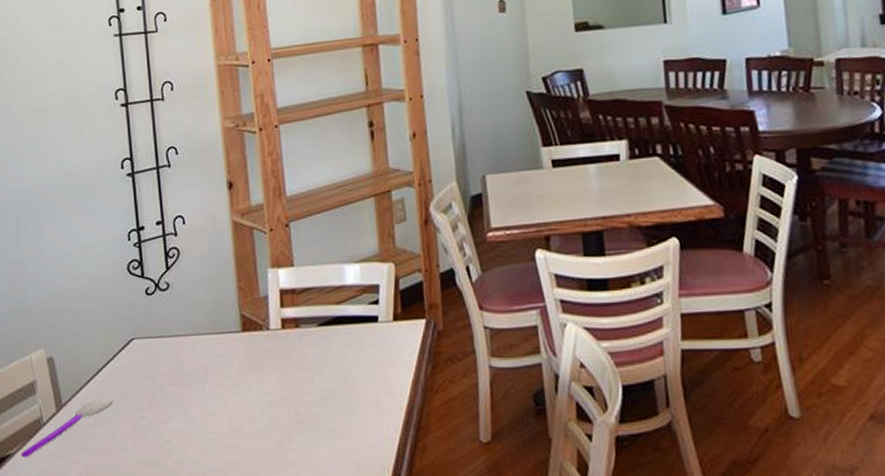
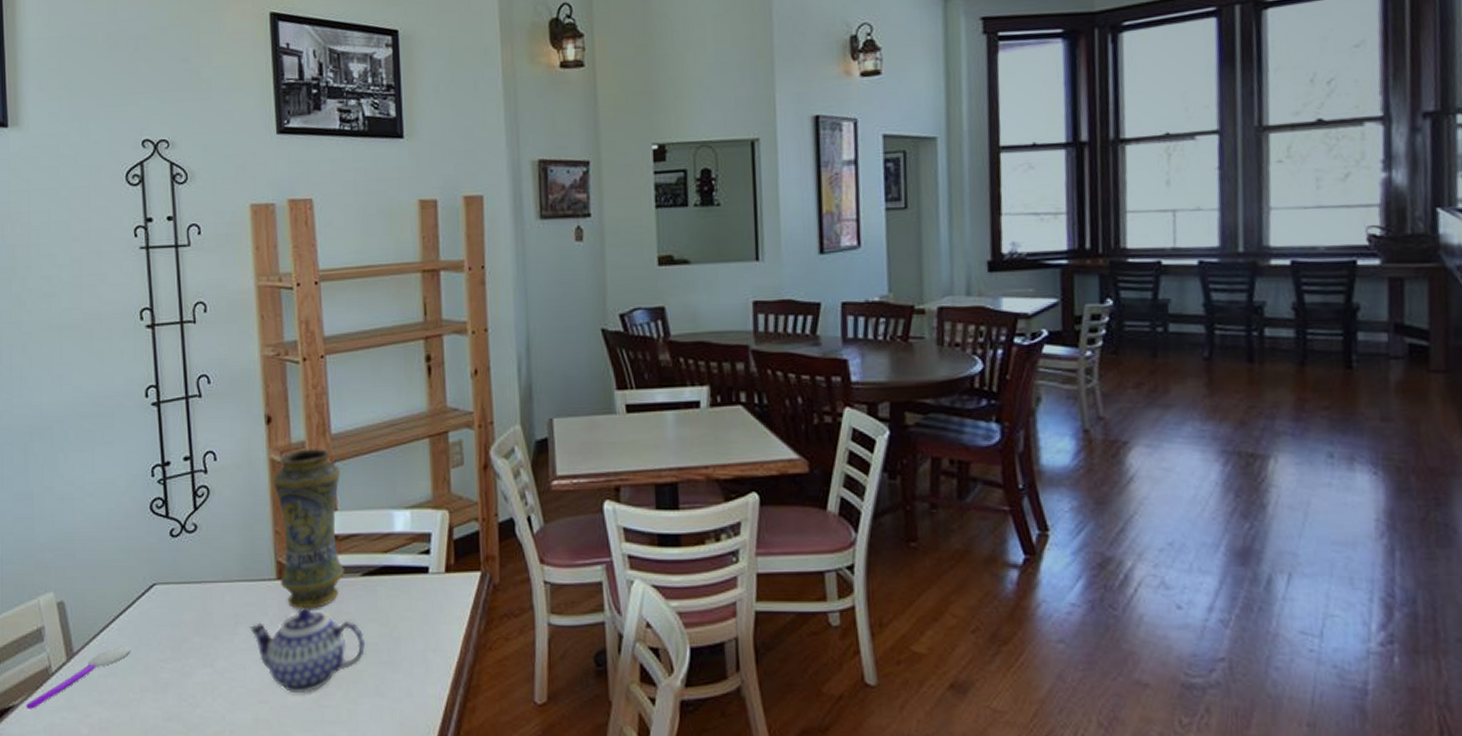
teapot: none [218,356,324,436] -> present [249,606,366,693]
vase: none [236,209,302,359] -> present [273,447,344,609]

